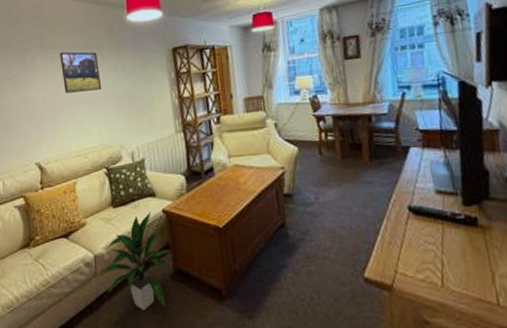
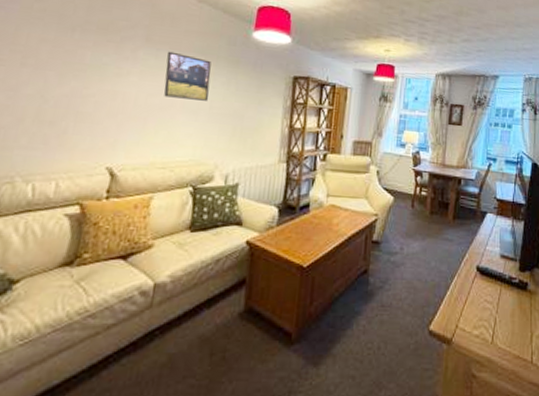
indoor plant: present [99,211,170,310] -> none [156,241,244,351]

